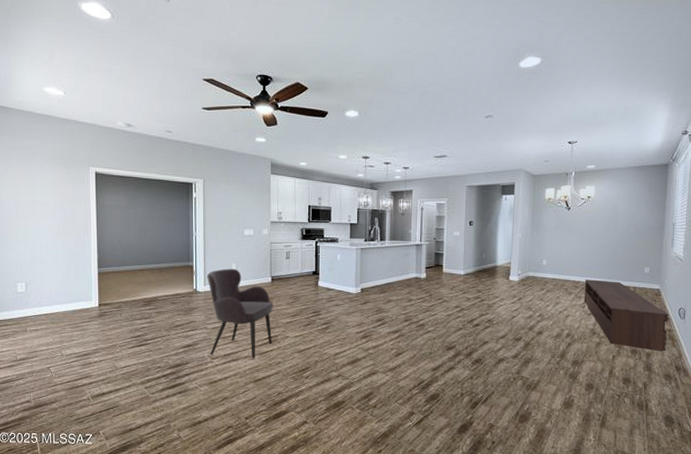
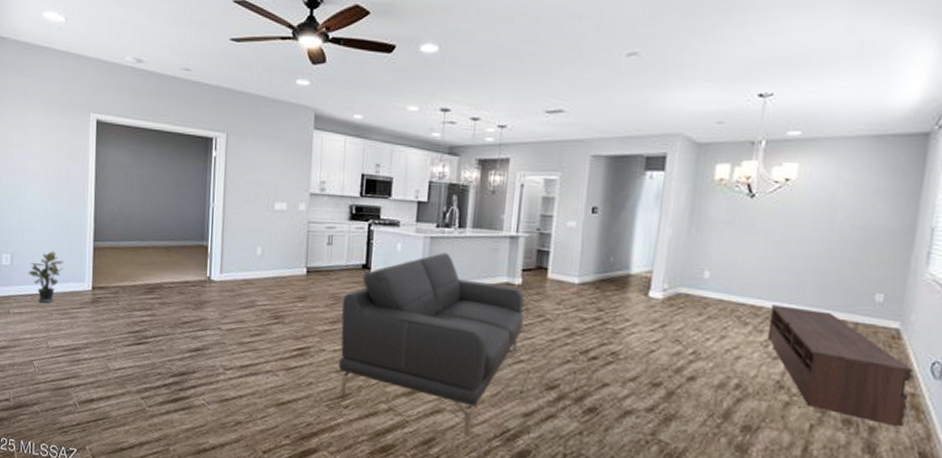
potted plant: none [41,278,73,320] -> present [28,251,63,303]
armchair: present [207,268,273,359] -> none [223,252,308,375]
sofa: none [299,259,429,389] -> present [338,252,525,436]

